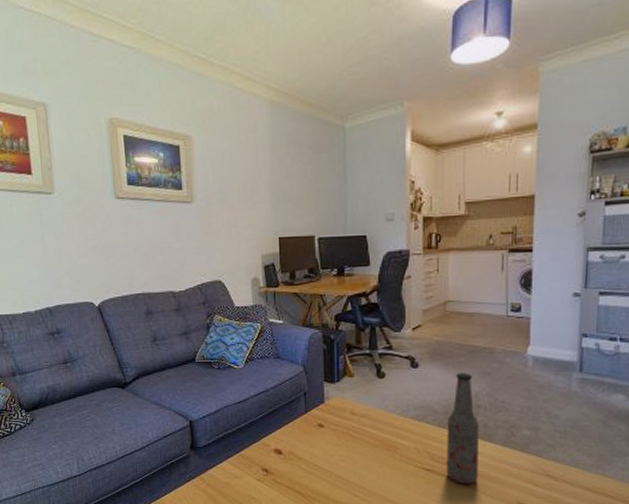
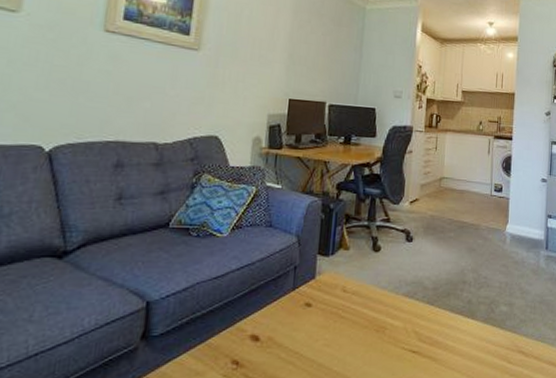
bottle: present [446,373,479,485] -> none [431,248,464,366]

